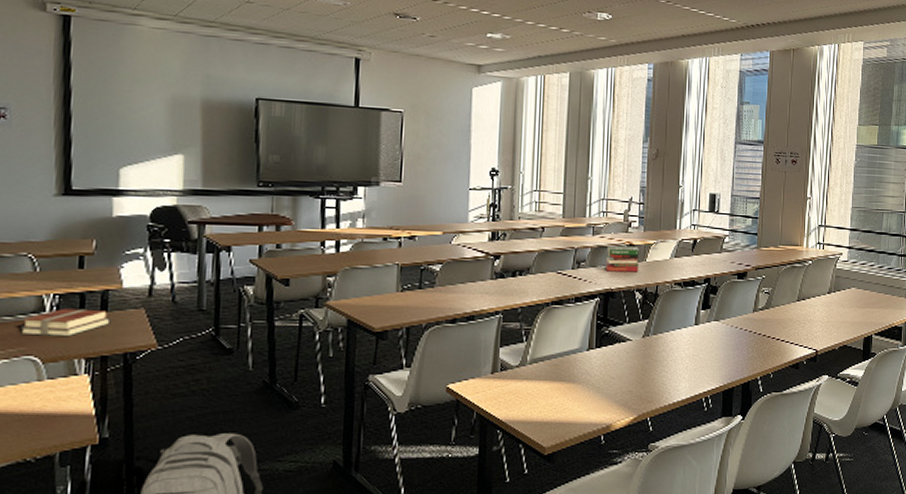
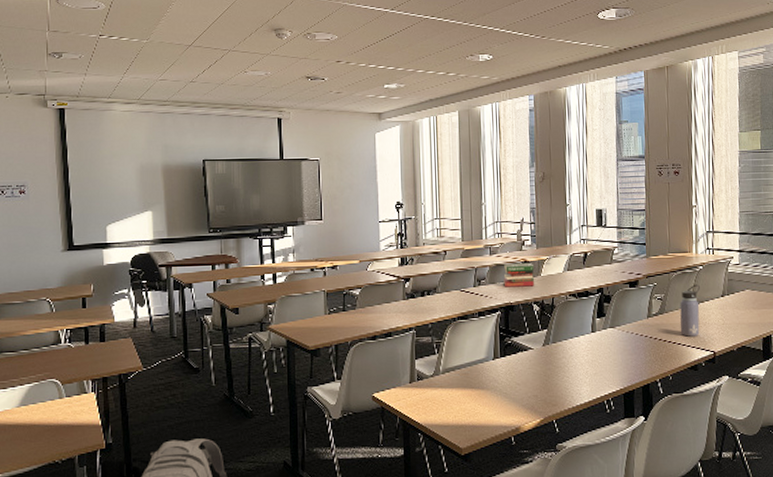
books: present [20,309,111,337] -> none [45,340,108,363]
water bottle: none [785,279,808,333] -> present [680,284,700,337]

